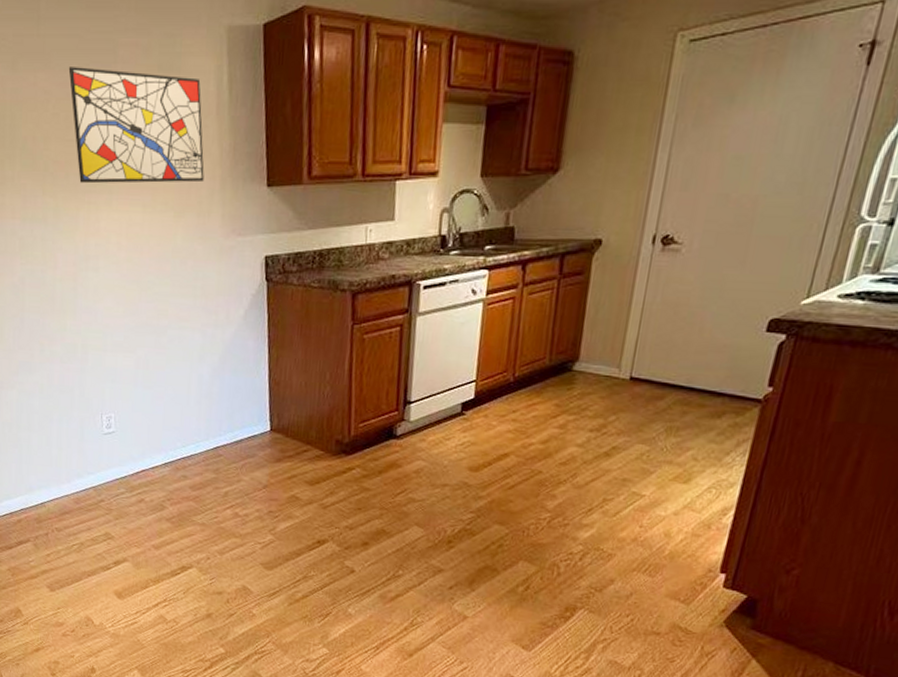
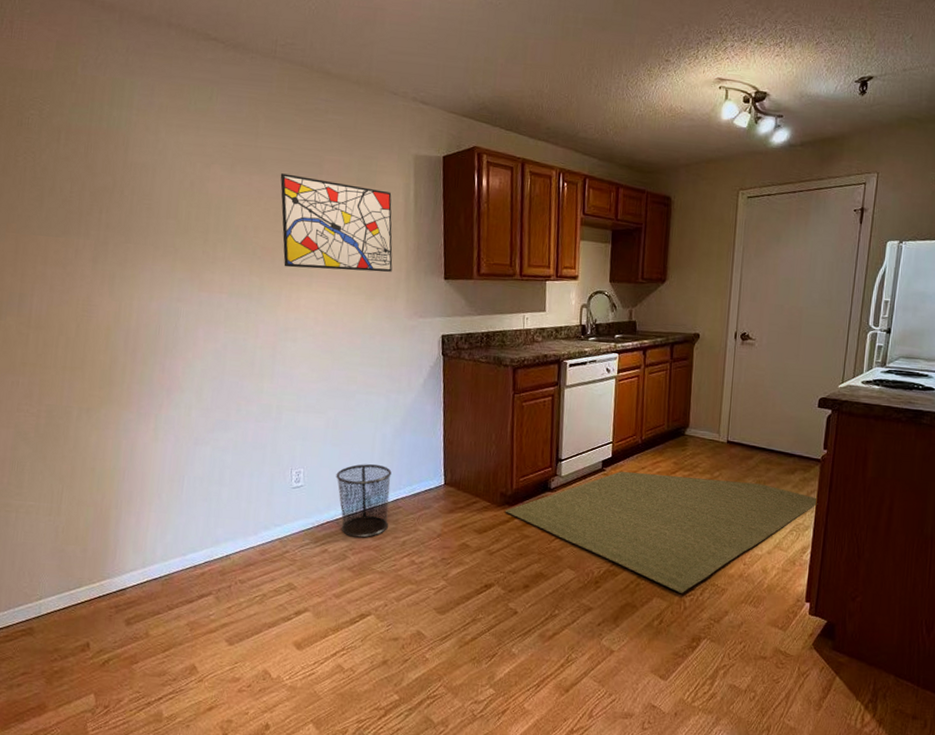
waste bin: none [149,408,210,488] -> present [336,464,392,538]
rug: none [340,415,752,557] -> present [504,471,818,593]

